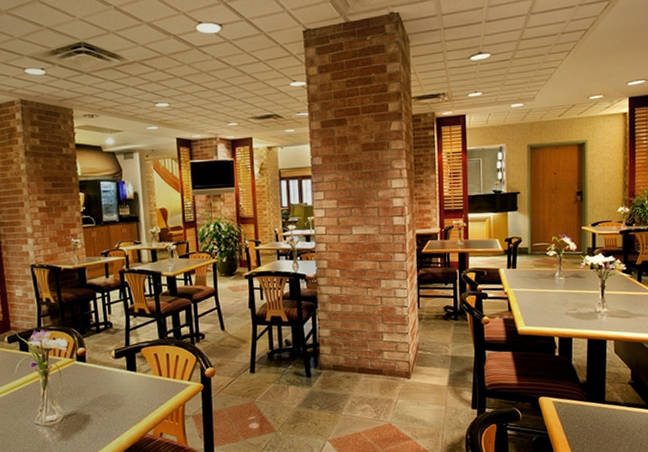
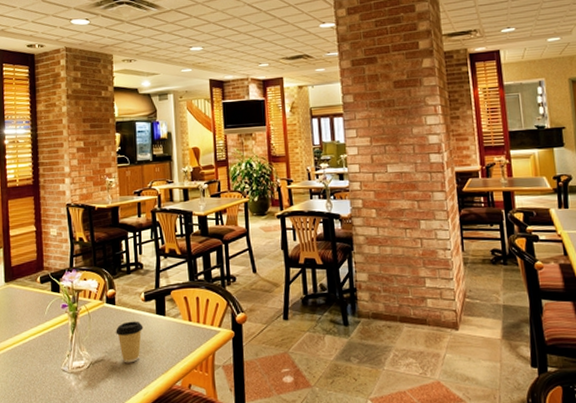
coffee cup: none [87,377,115,416] -> present [116,321,144,363]

